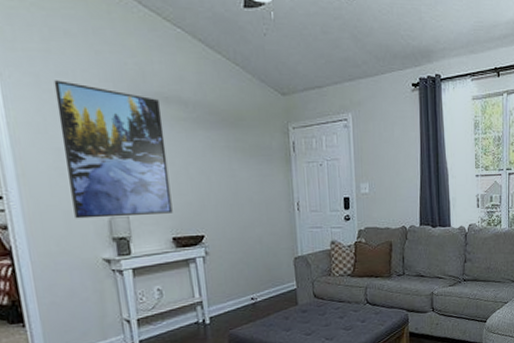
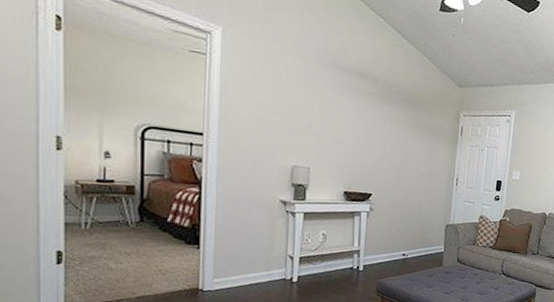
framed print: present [53,80,173,219] -> none [263,43,355,171]

